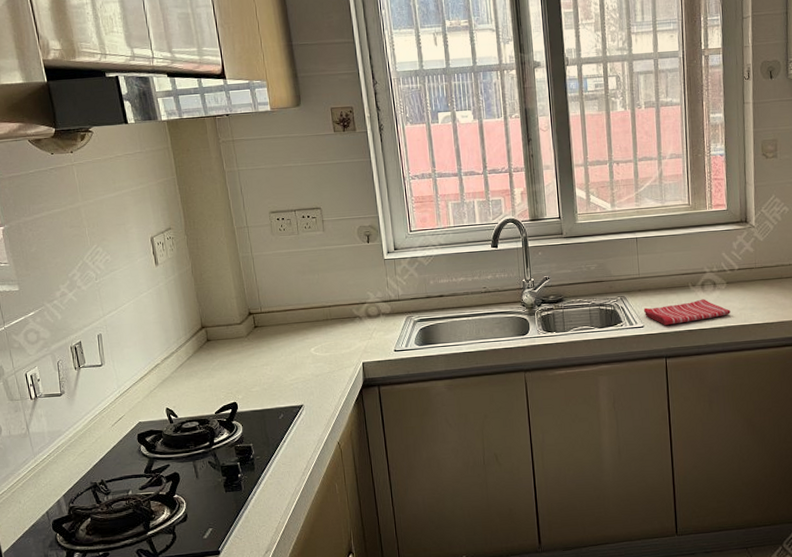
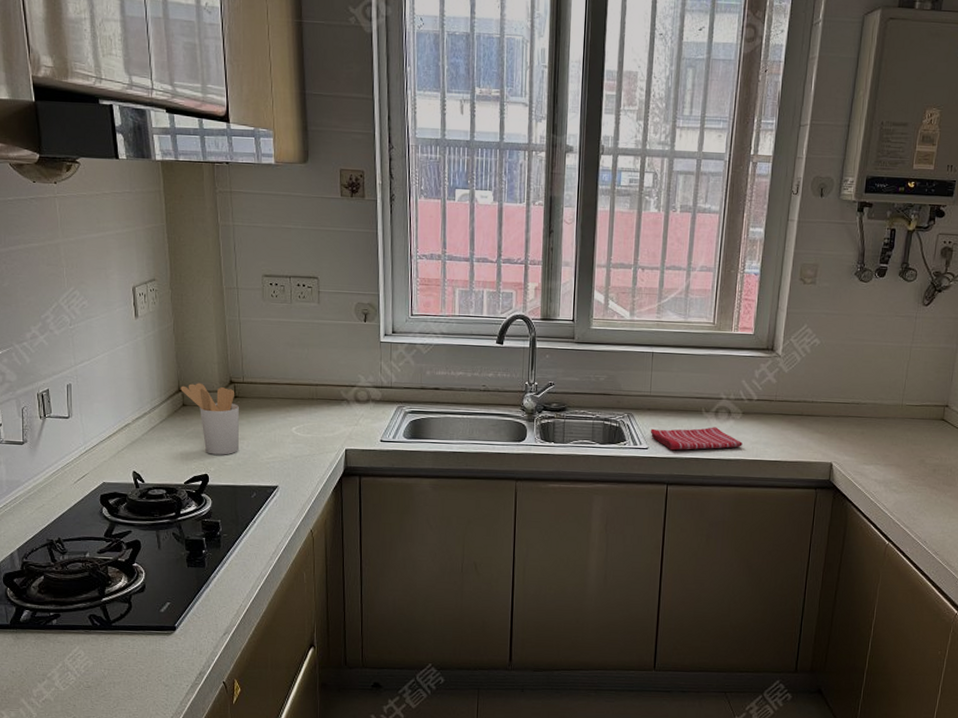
utensil holder: none [203,318,263,383] -> present [180,383,239,455]

